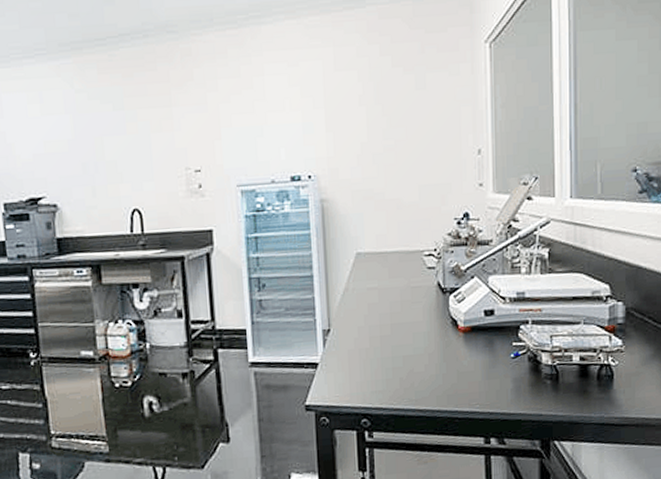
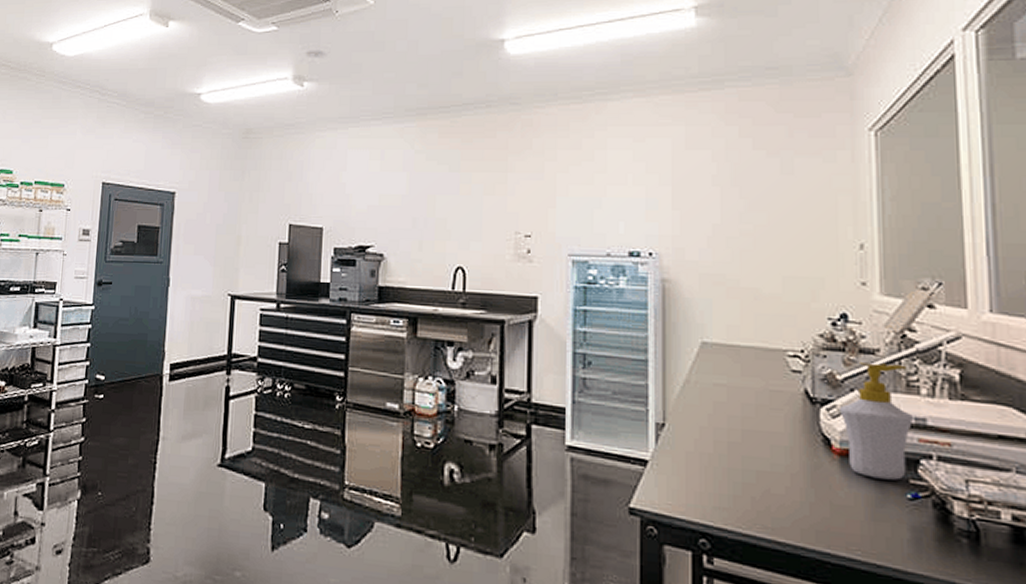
soap bottle: none [463,251,517,346] -> present [839,362,915,481]

